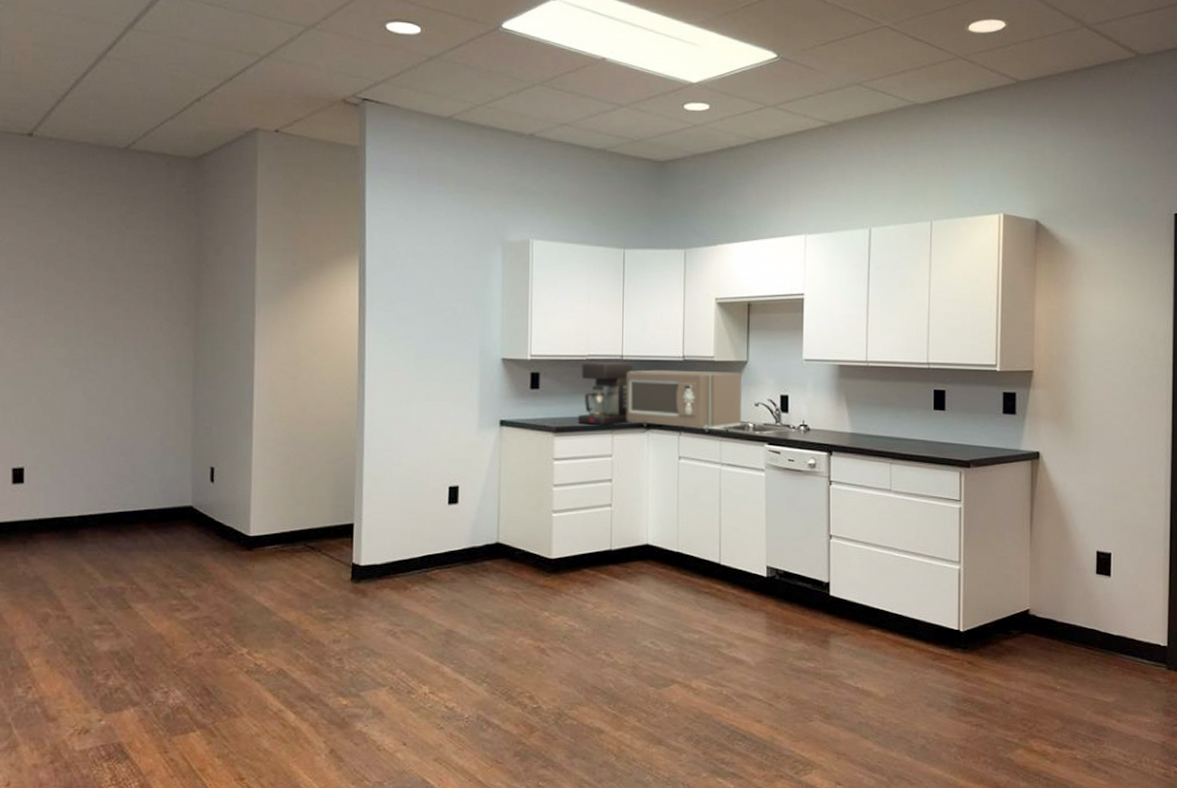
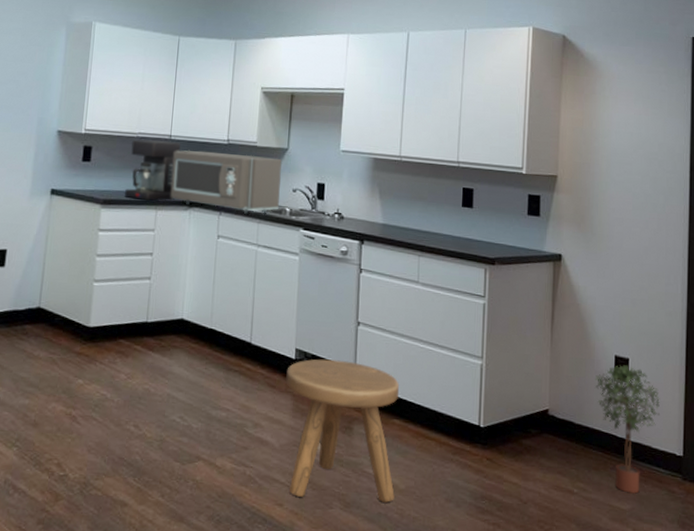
stool: none [758,575,875,712] -> present [286,359,399,503]
potted tree: none [1076,560,1143,686] -> present [594,365,660,494]

